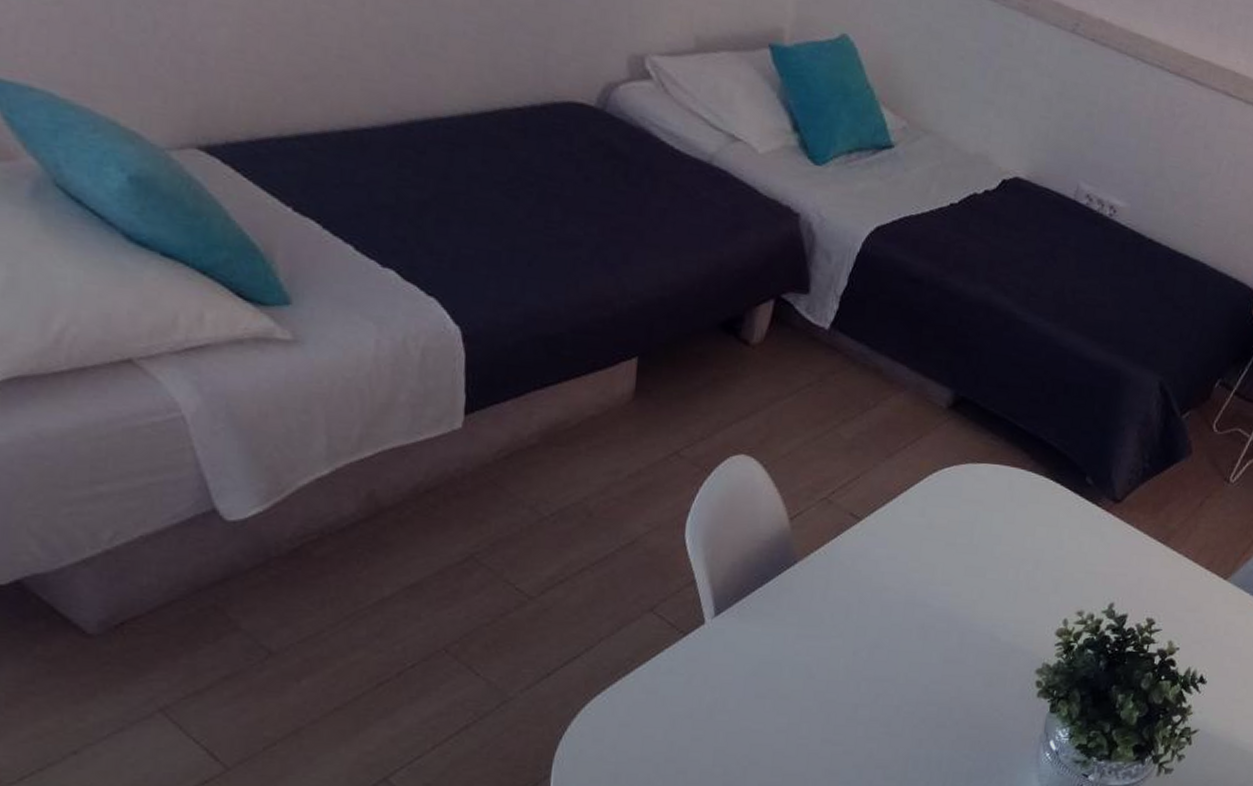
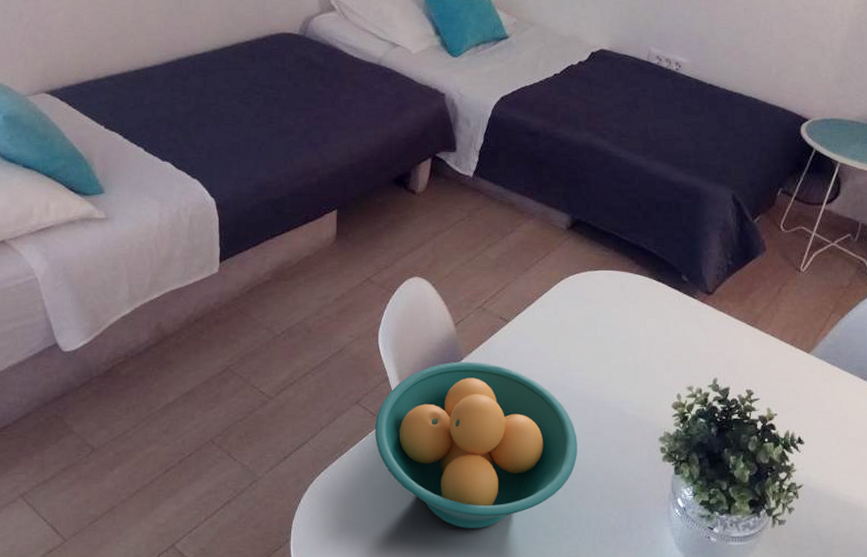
fruit bowl: none [672,565,935,769] -> present [375,361,577,529]

